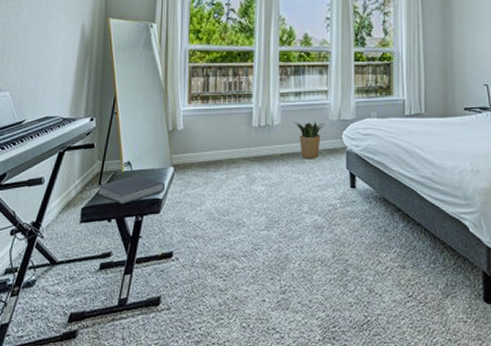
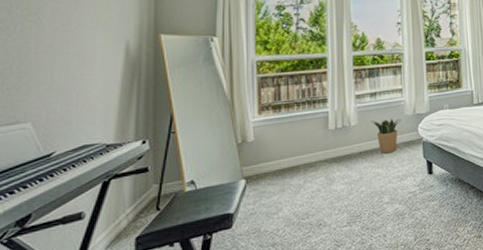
book: present [97,175,166,205] -> none [155,192,237,227]

